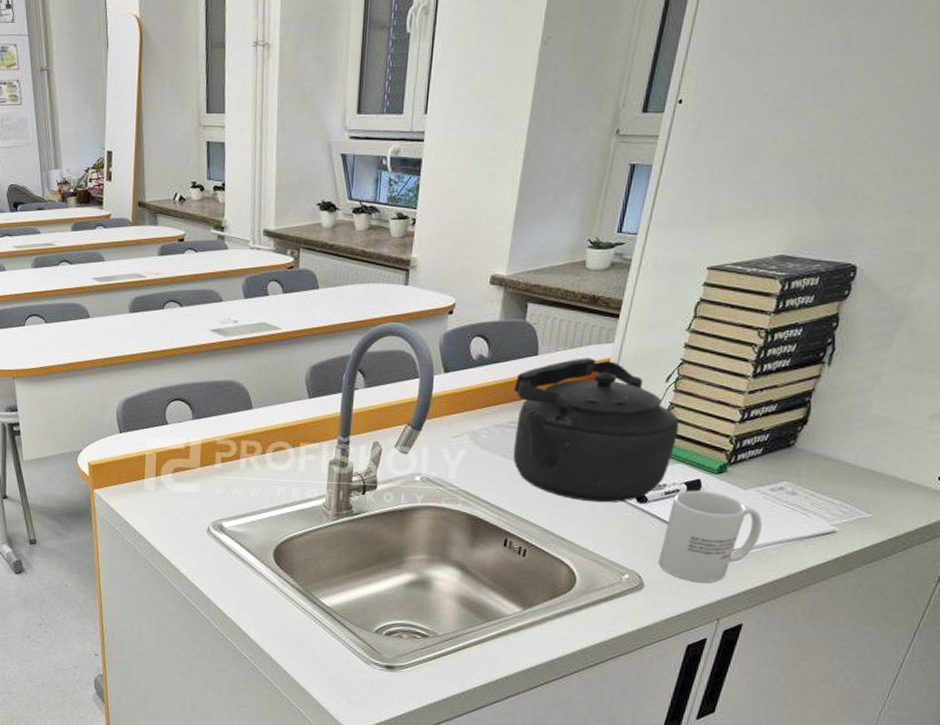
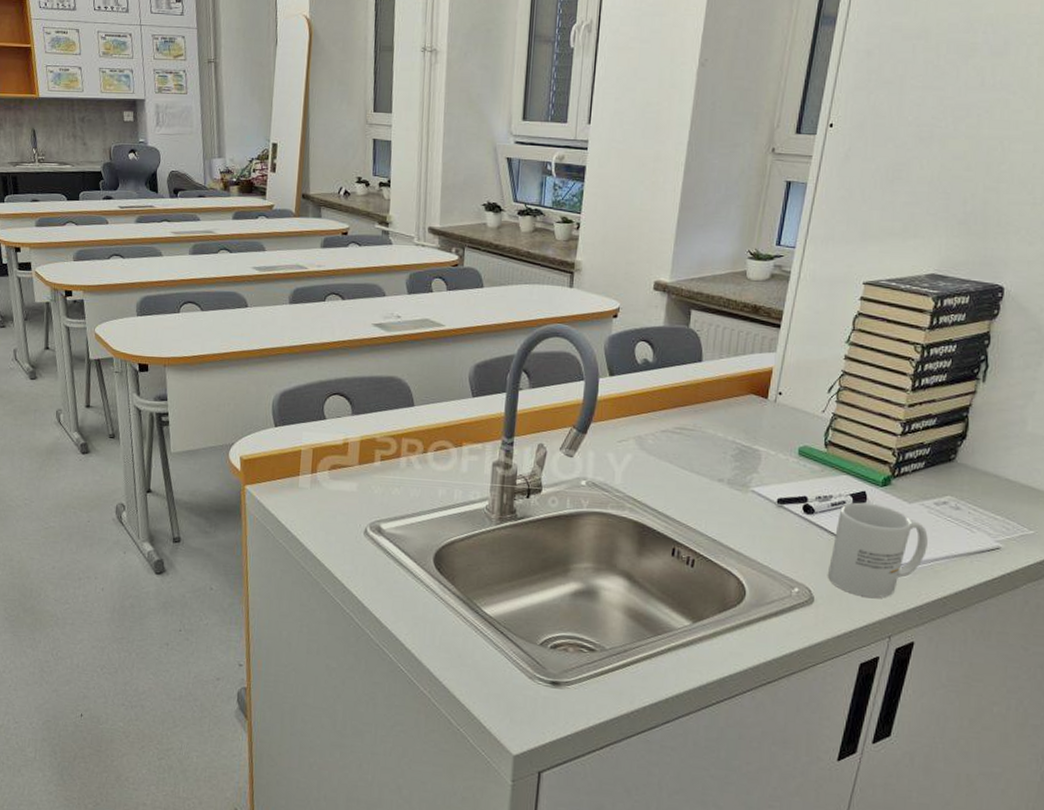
kettle: present [513,358,680,503] -> none [679,366,843,513]

